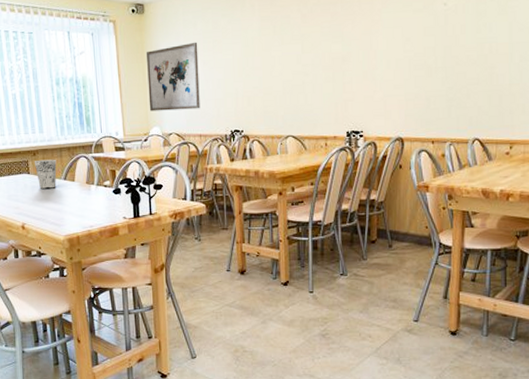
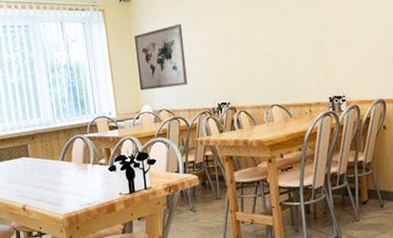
cup: present [35,159,57,189] -> none [33,141,55,171]

